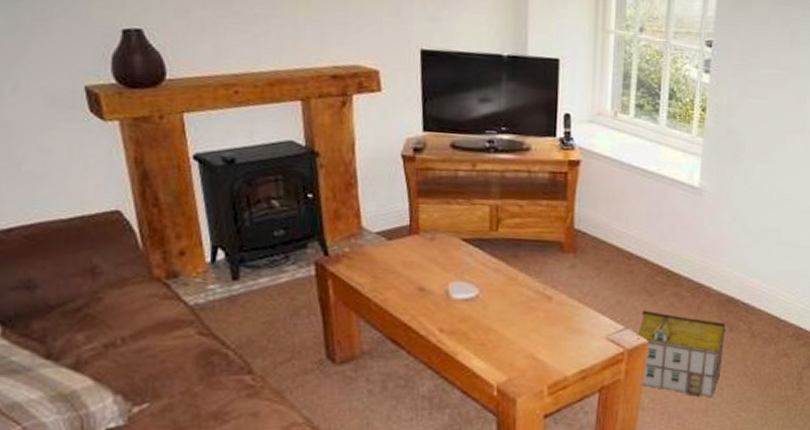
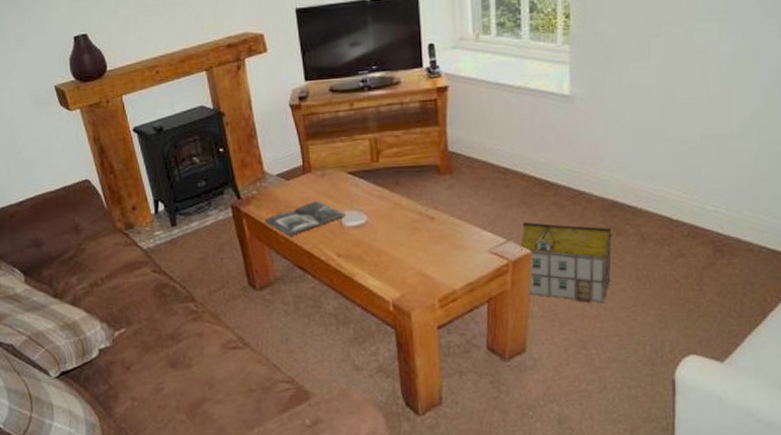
magazine: none [356,266,455,304] -> present [265,200,346,236]

